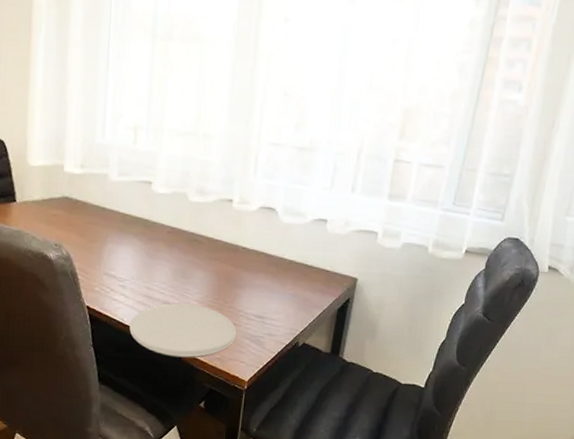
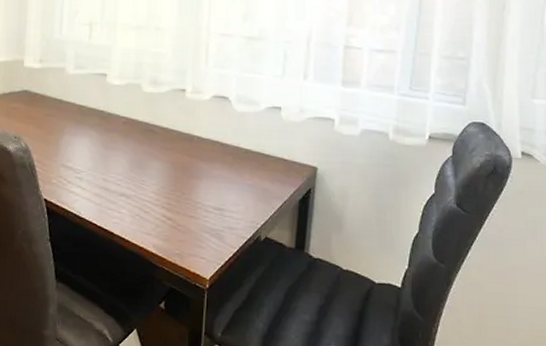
plate: present [129,303,237,358] -> none [86,195,196,254]

